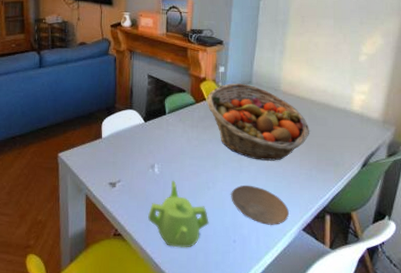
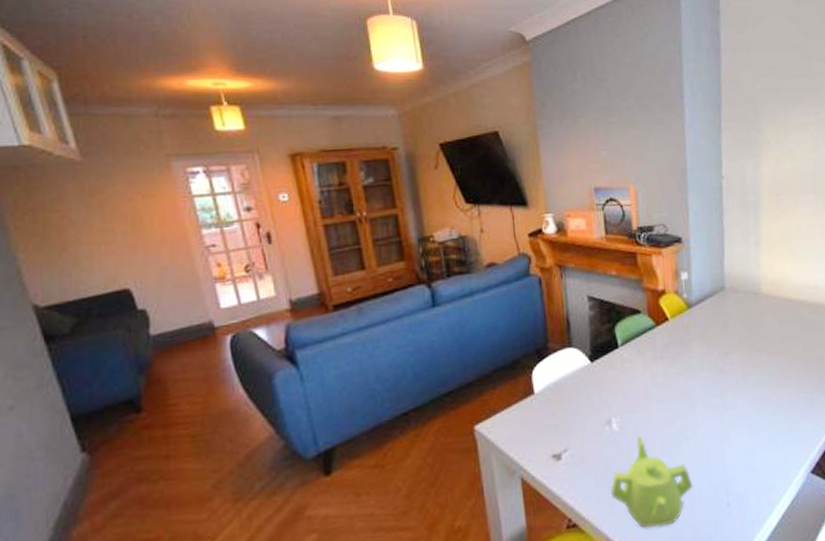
fruit basket: present [207,83,309,161] -> none [670,291,804,390]
plate: present [231,185,289,225] -> none [716,425,792,475]

